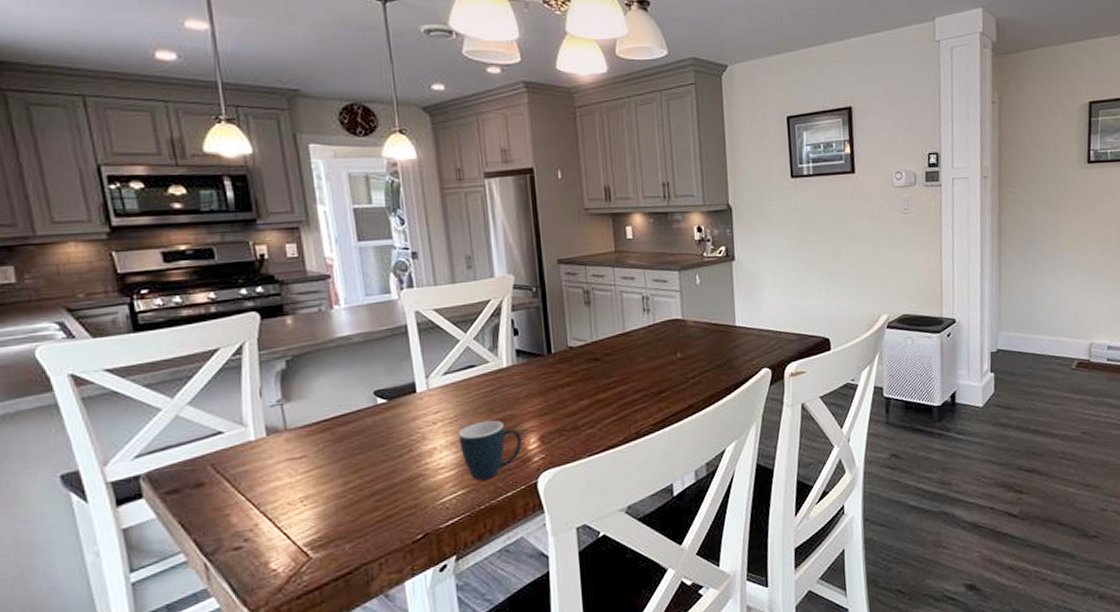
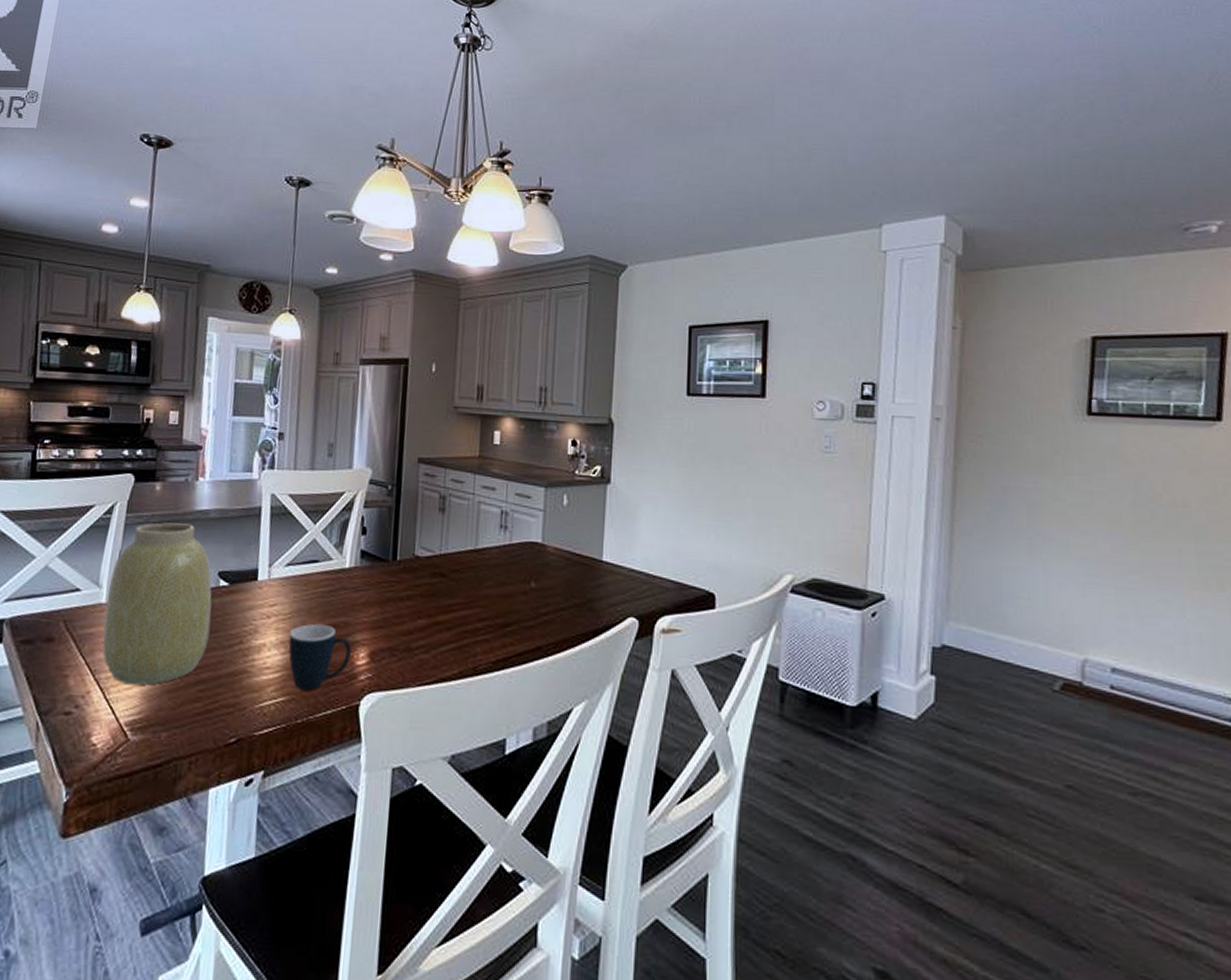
vase: none [255,351,377,510] -> present [102,522,212,685]

